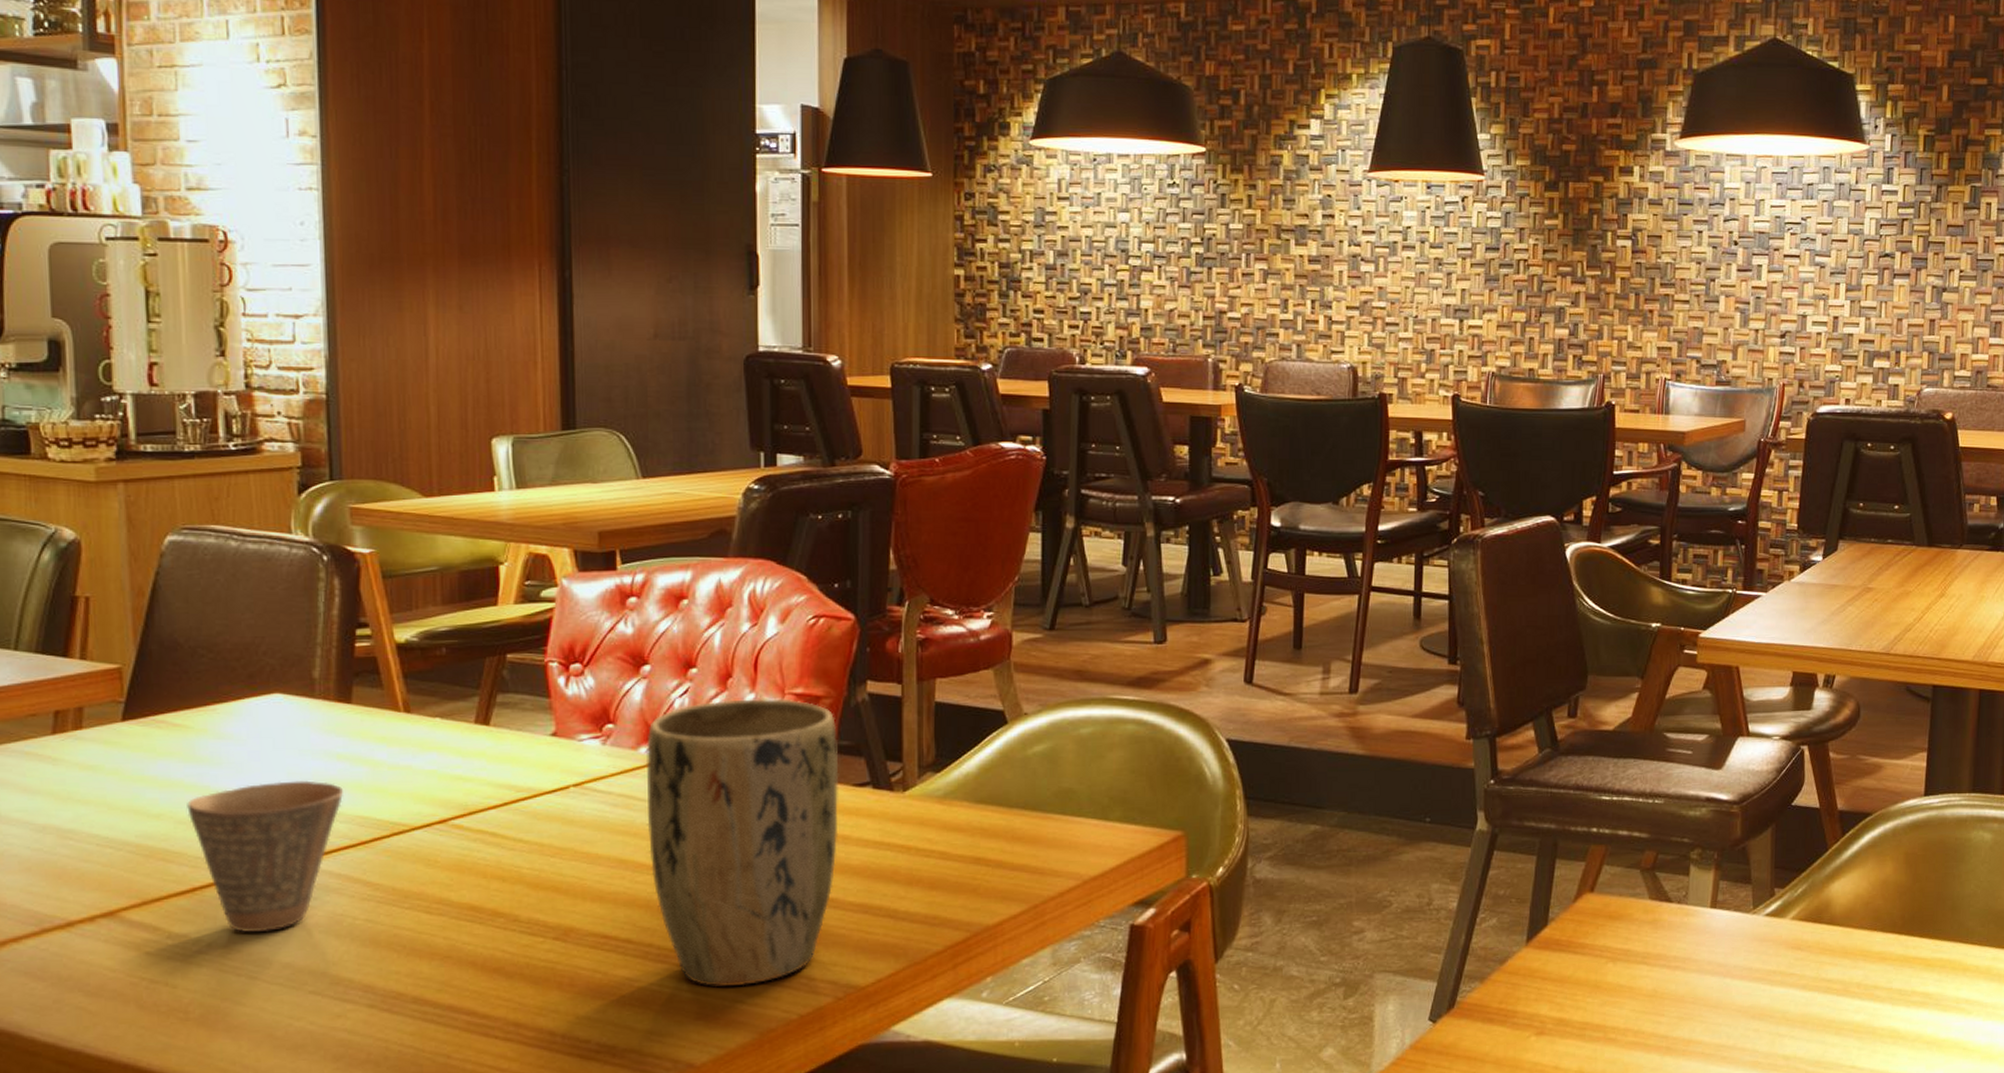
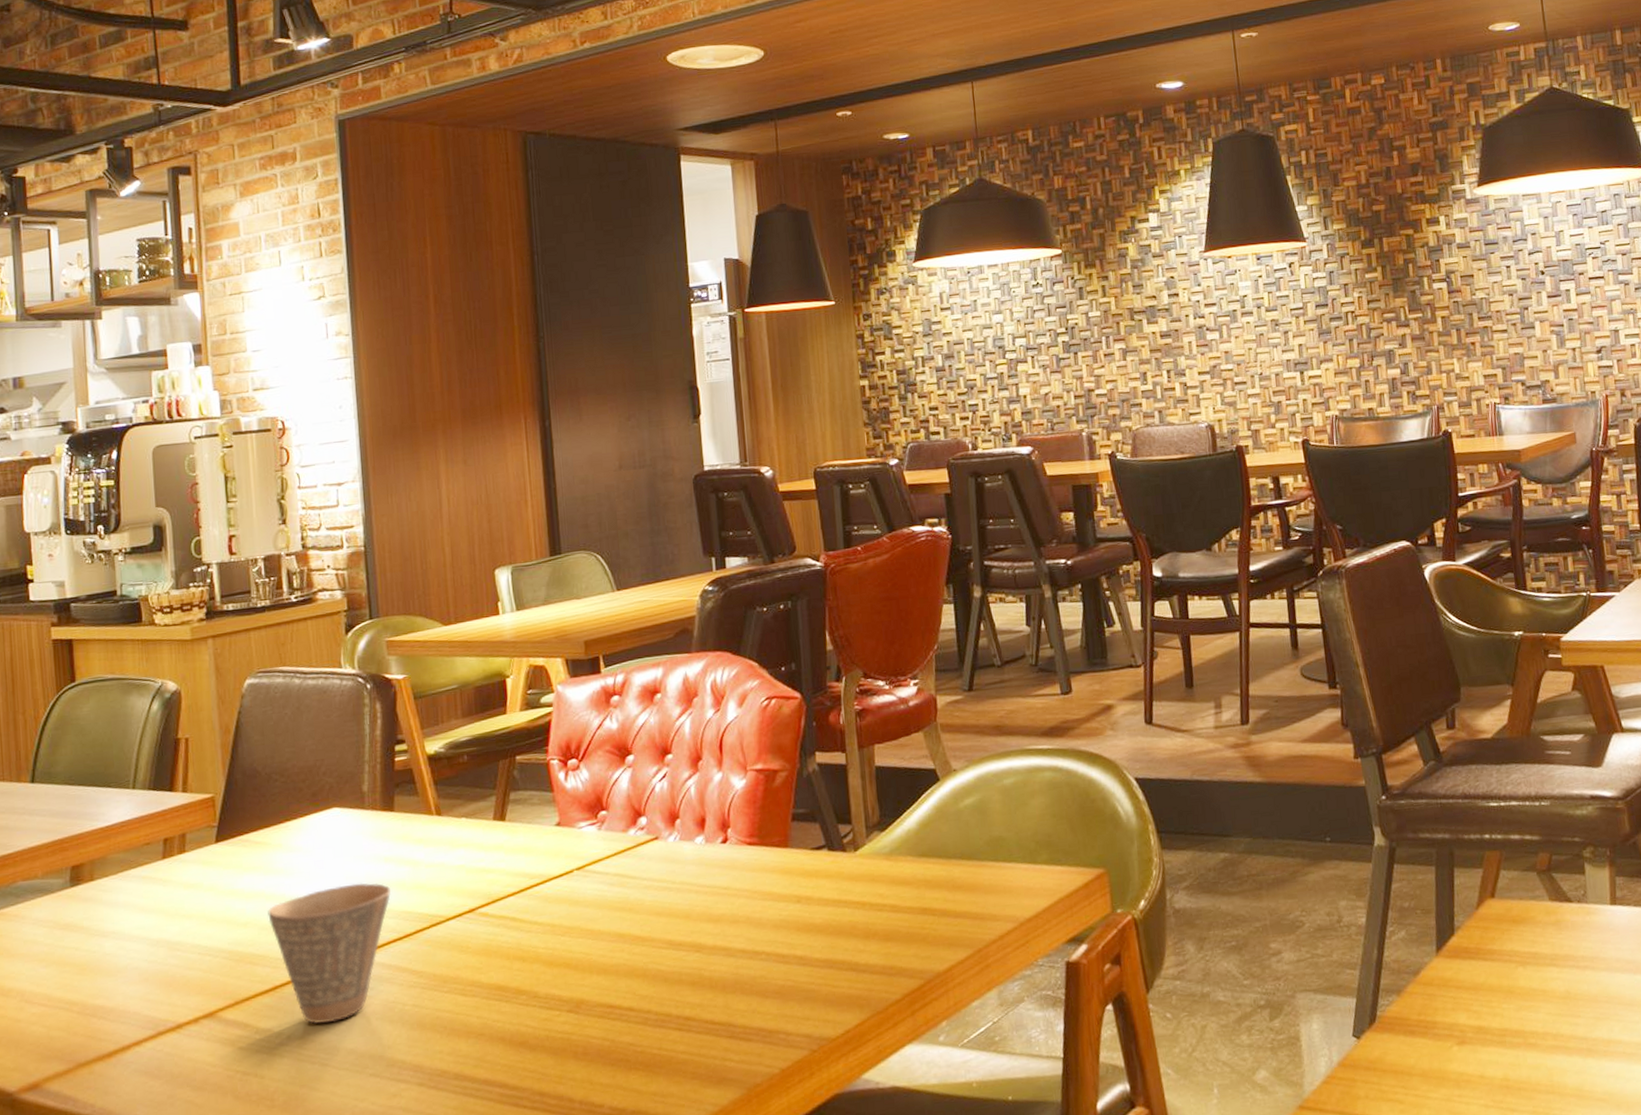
plant pot: present [645,699,839,986] -> none [635,775,802,1047]

